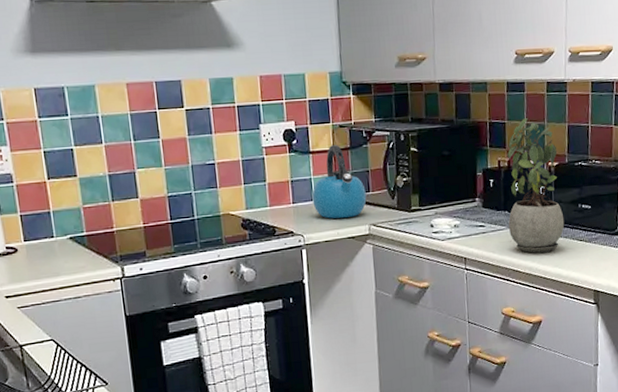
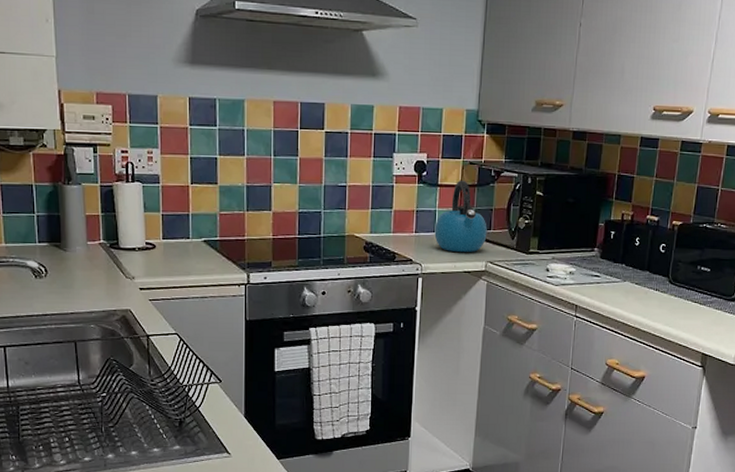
potted plant: present [507,118,565,253] -> none [624,175,683,309]

